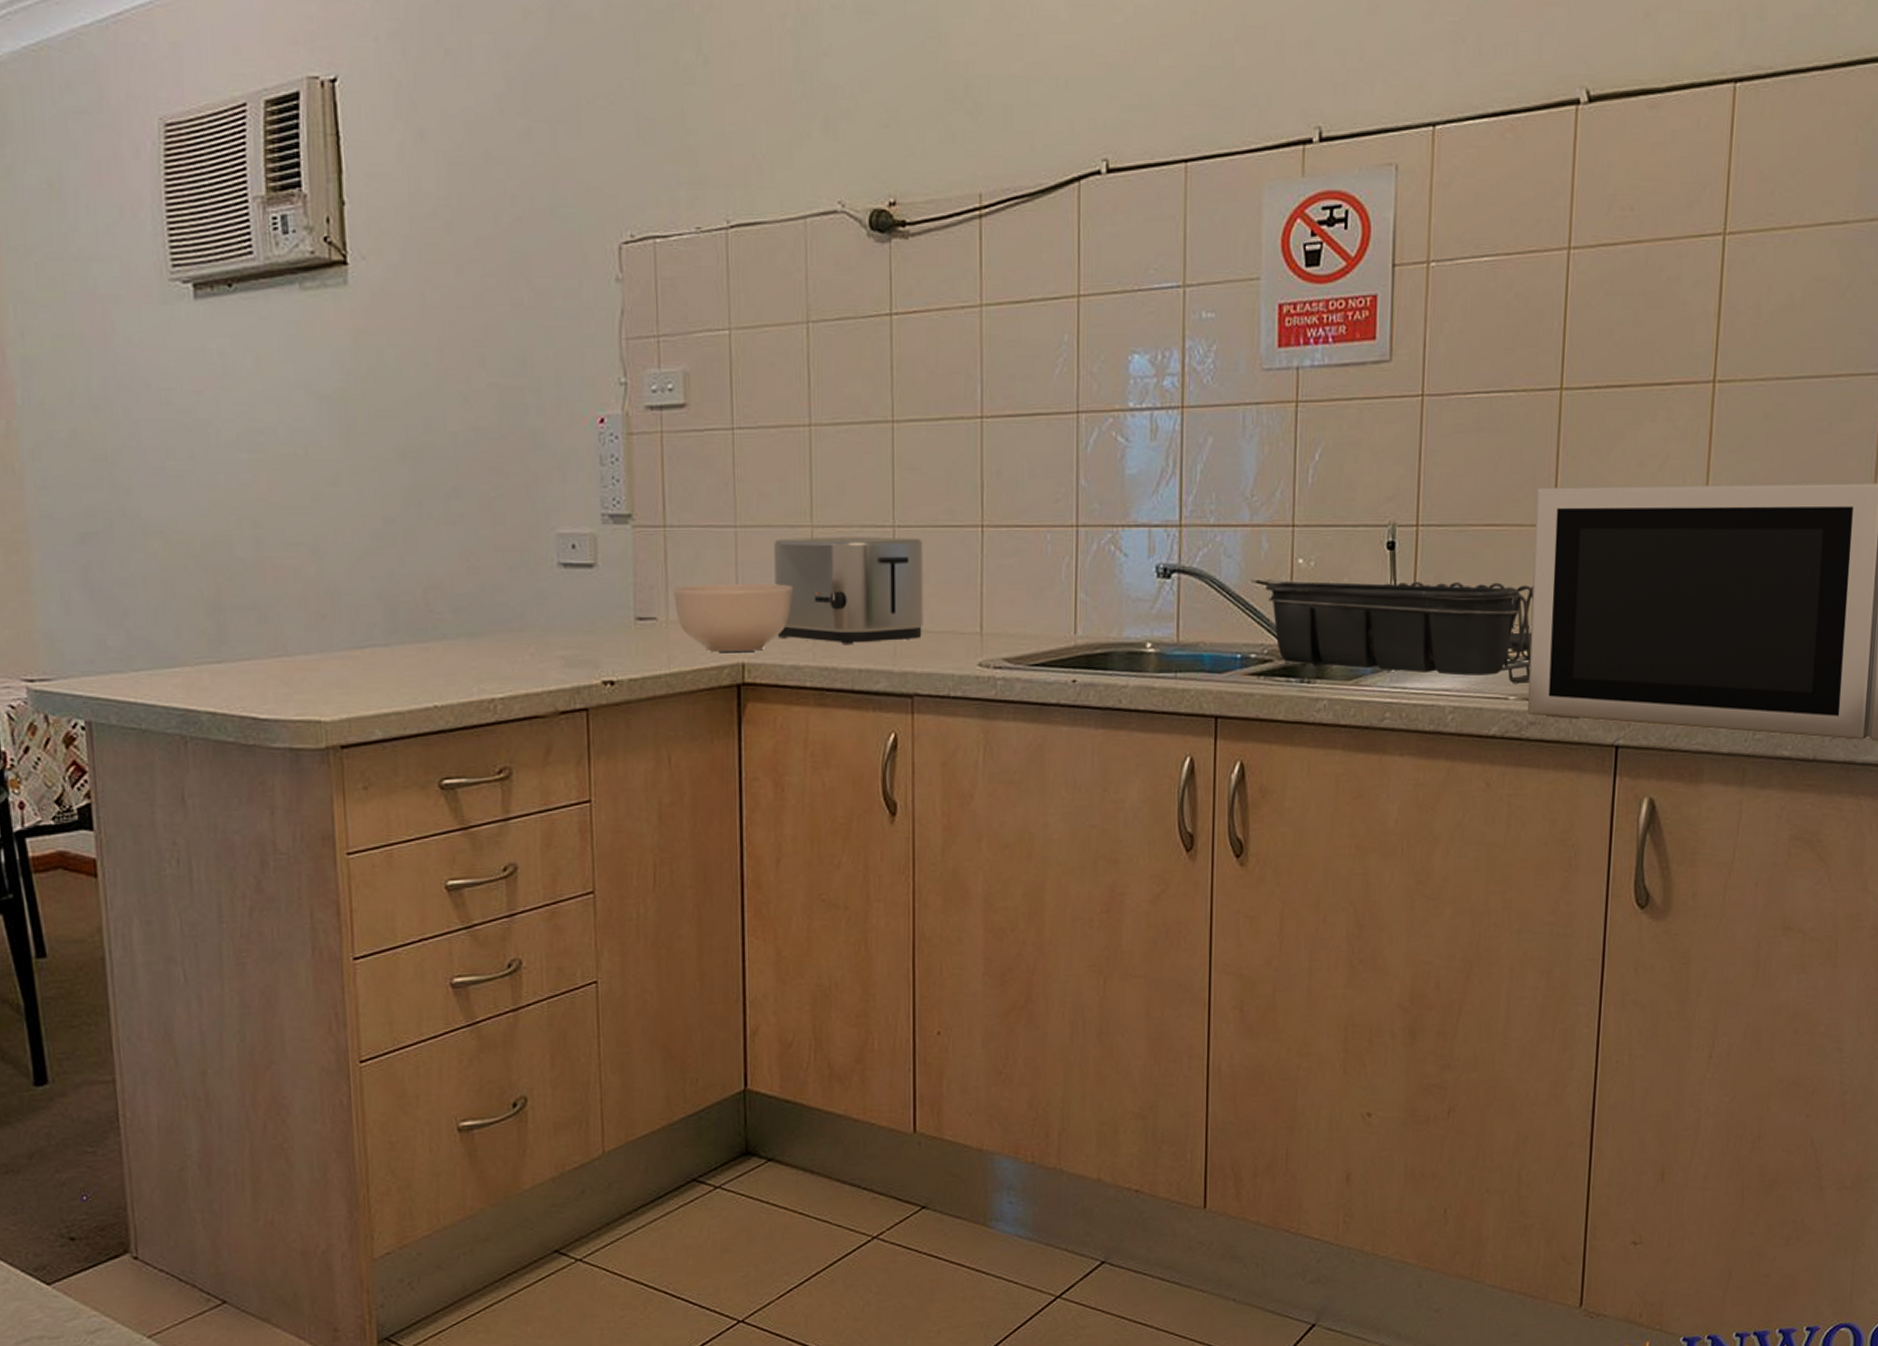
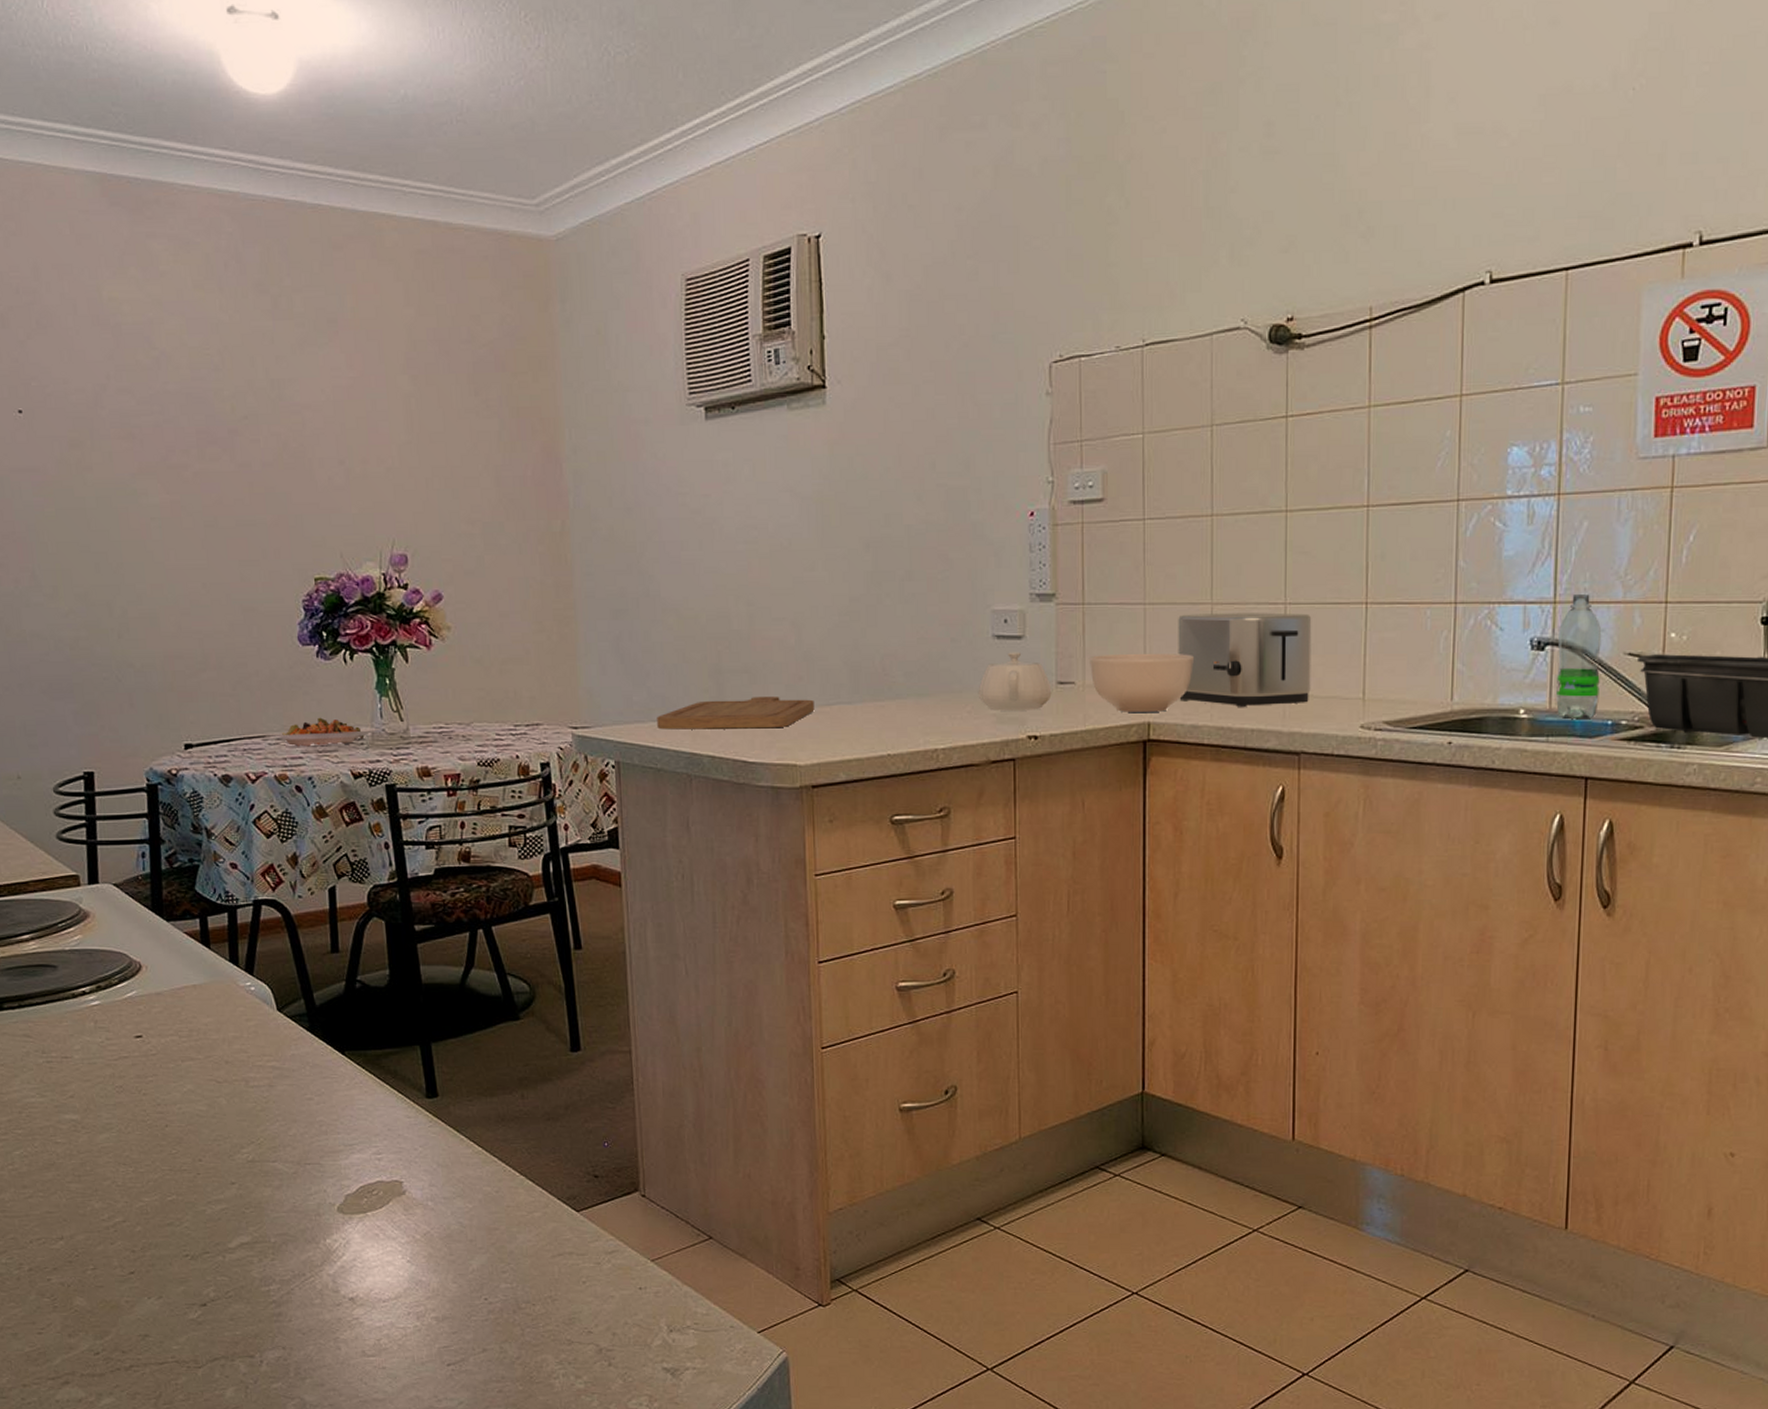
chopping board: none [139,639,342,681] -> present [657,697,815,730]
teapot: none [542,583,630,652] -> present [978,652,1052,711]
bottle: none [1184,517,1229,652] -> present [1556,594,1602,719]

